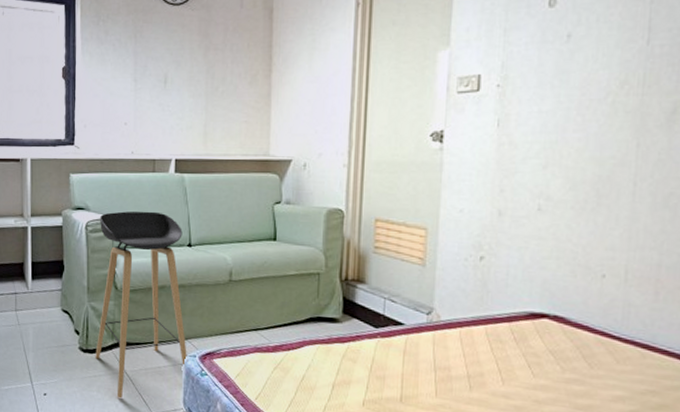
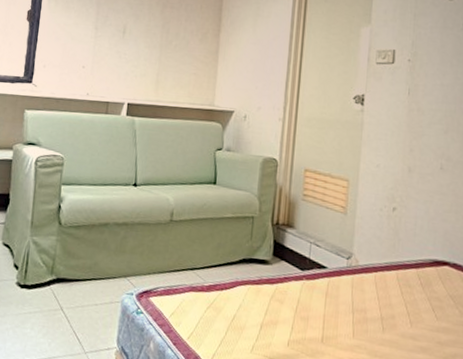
stool: present [95,211,188,399] -> none [32,149,130,336]

